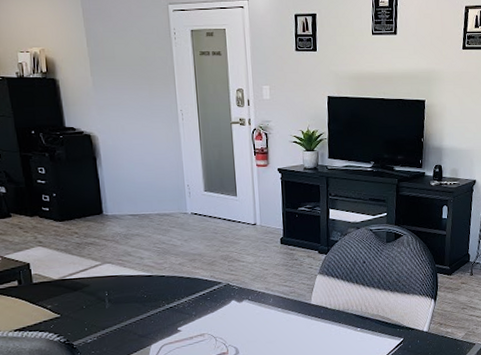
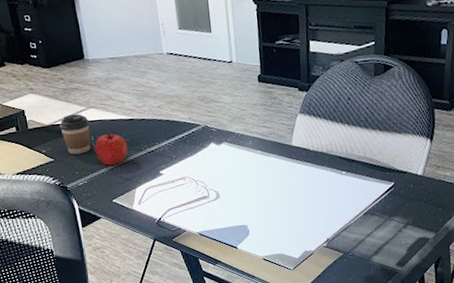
coffee cup: none [69,268,105,310] -> present [59,113,91,155]
apple: none [108,288,145,322] -> present [94,132,128,165]

